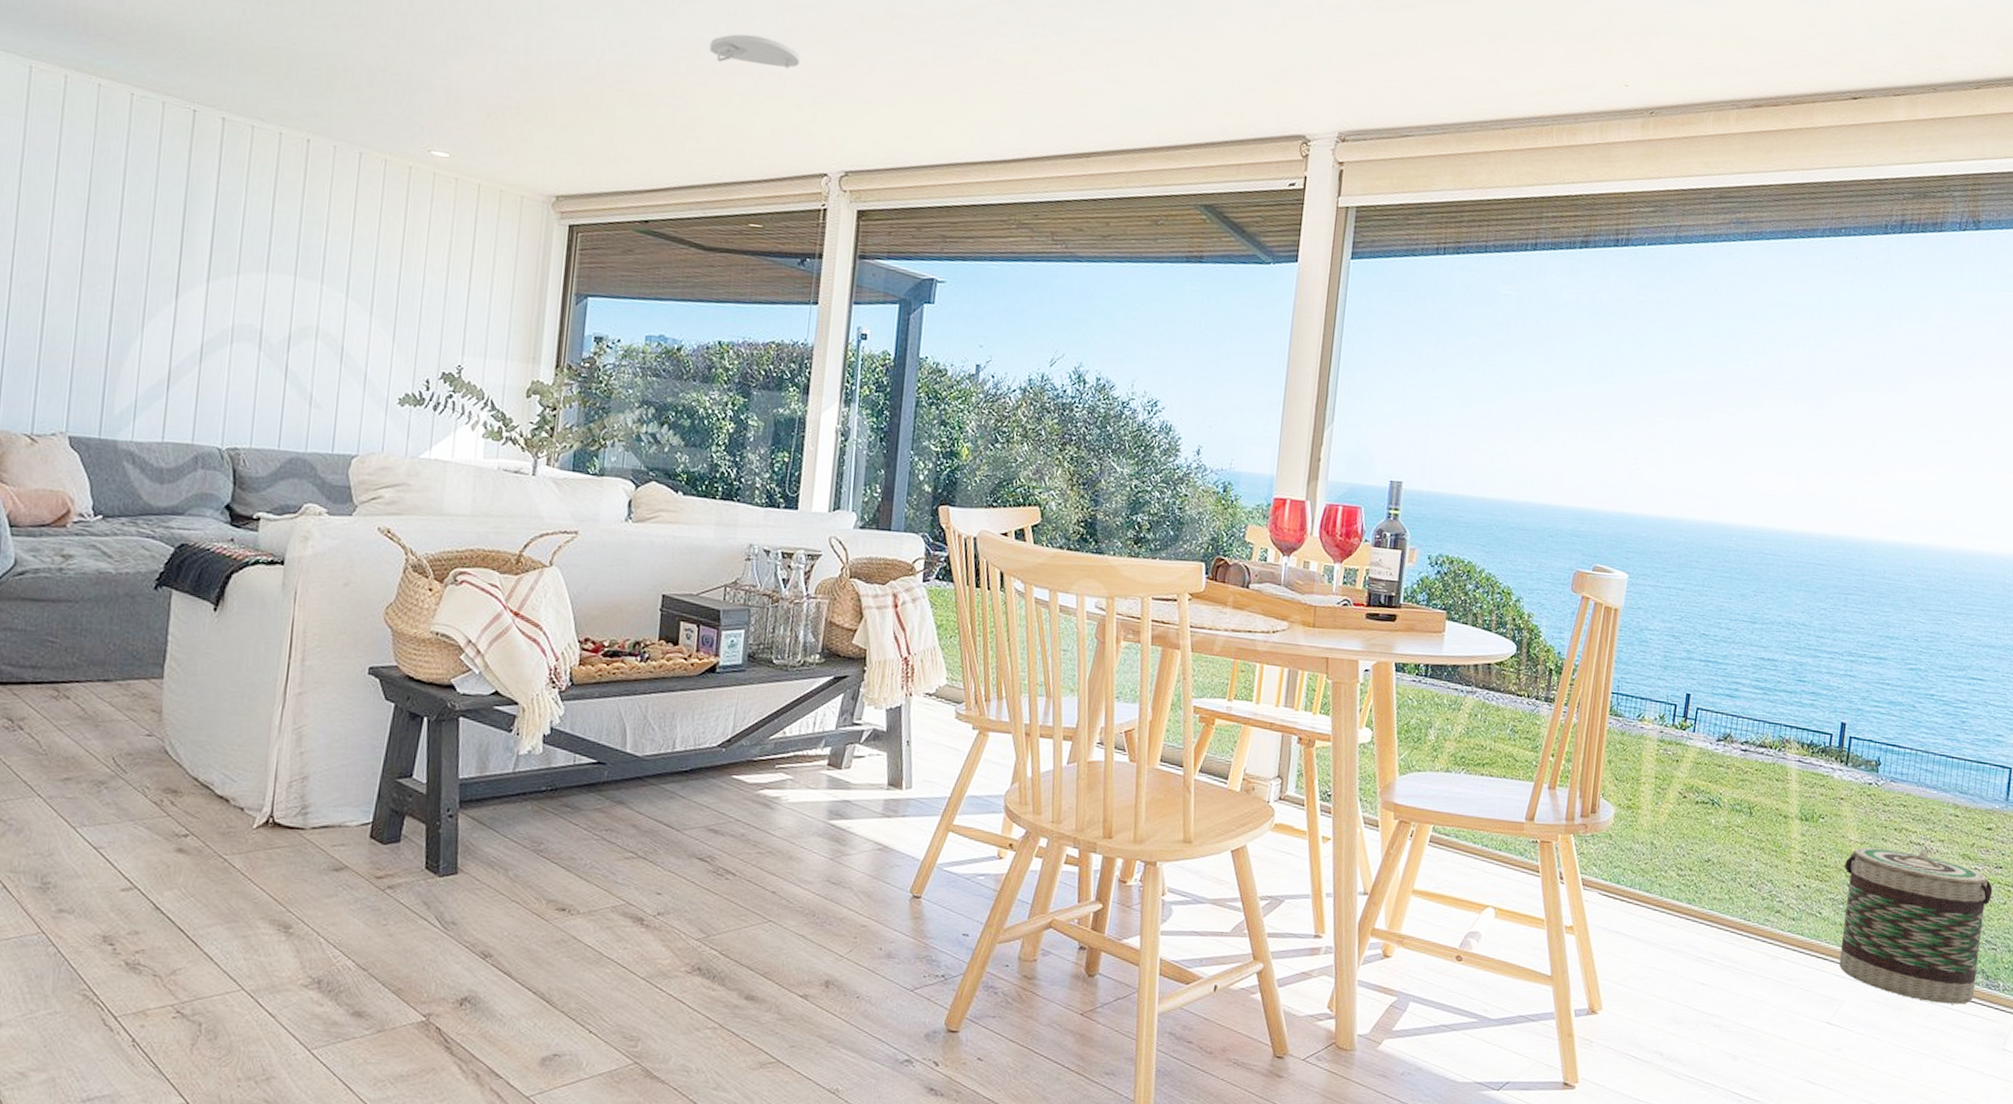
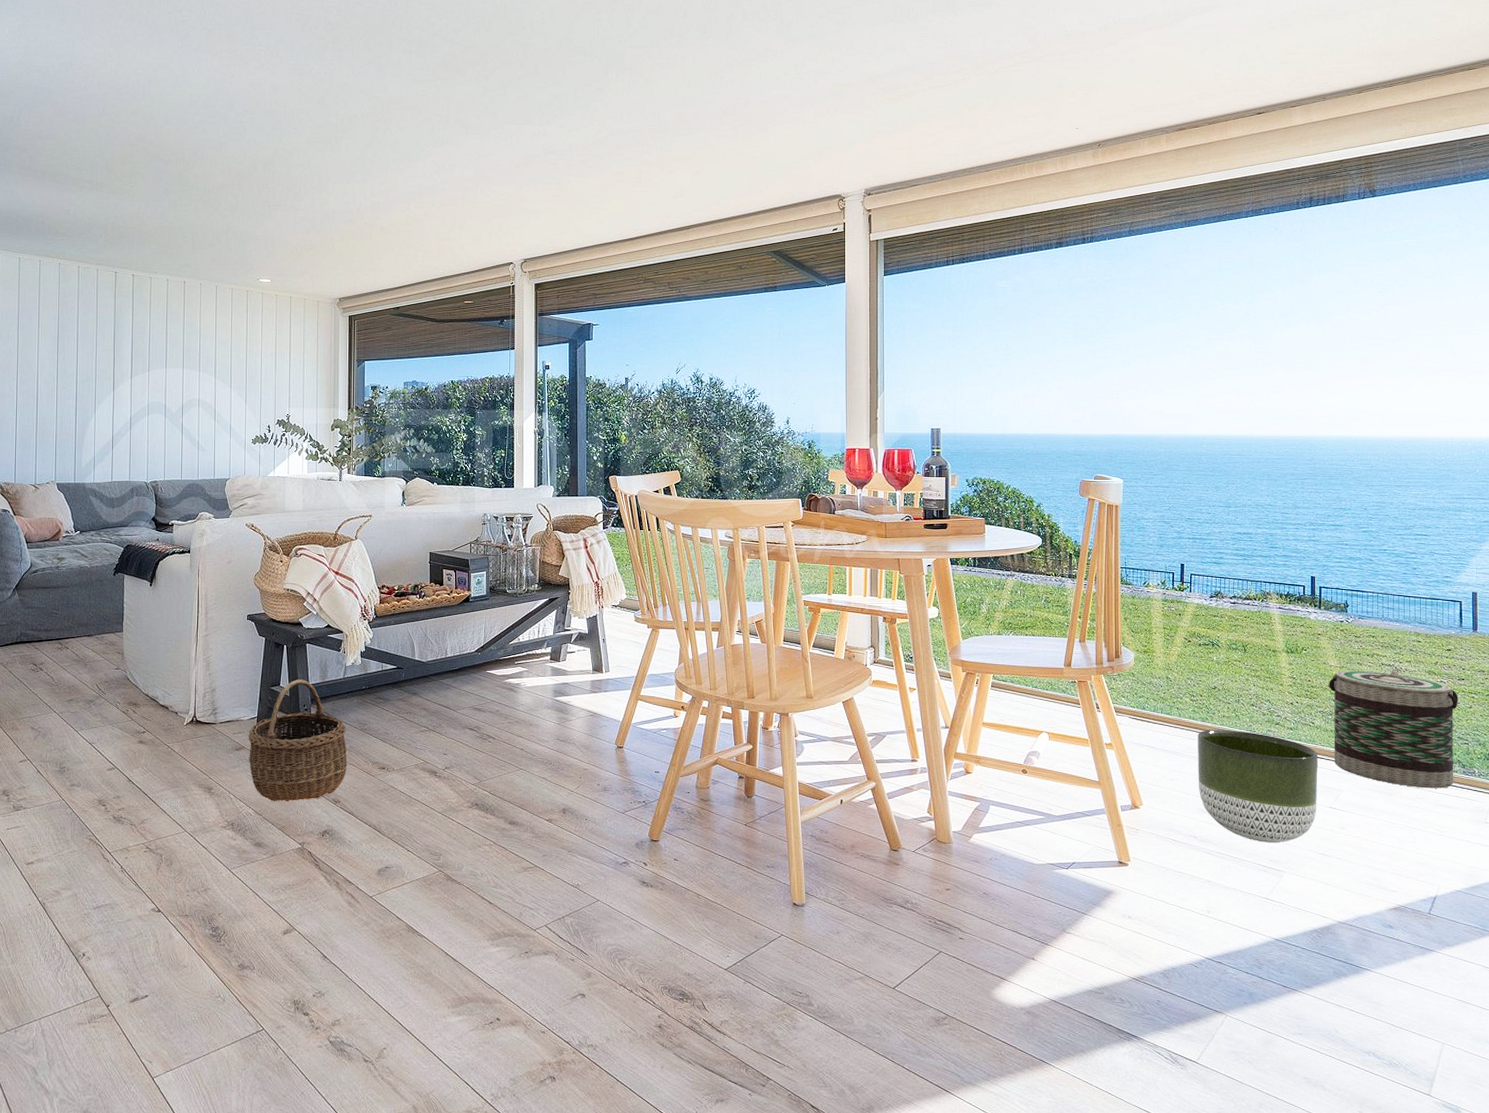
wicker basket: none [353,770,511,952] -> present [248,679,348,802]
smoke detector: present [709,34,801,69] -> none [428,178,488,199]
planter: none [1672,915,1821,1066] -> present [1198,730,1318,843]

